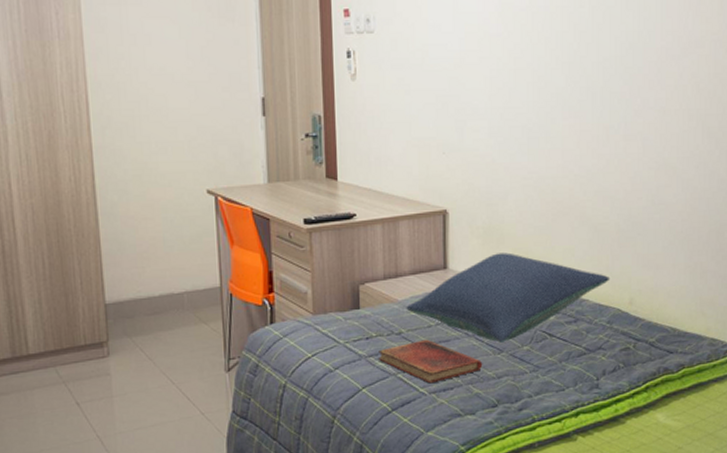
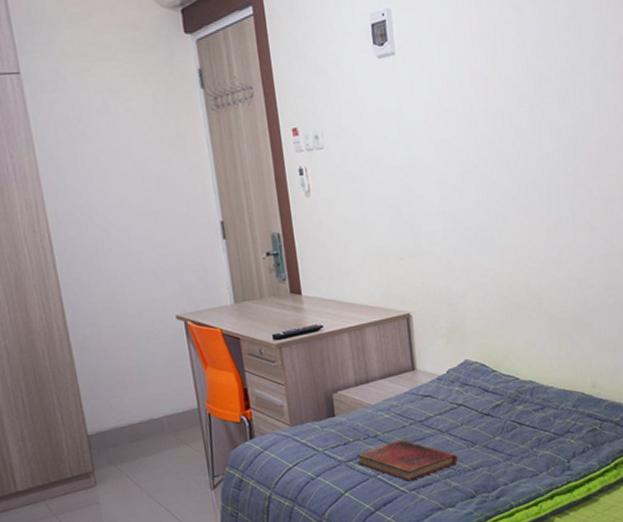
pillow: present [406,252,610,344] -> none [379,348,572,437]

